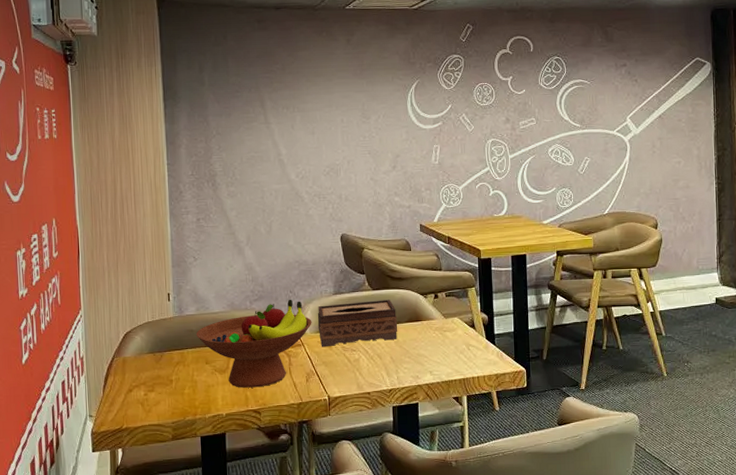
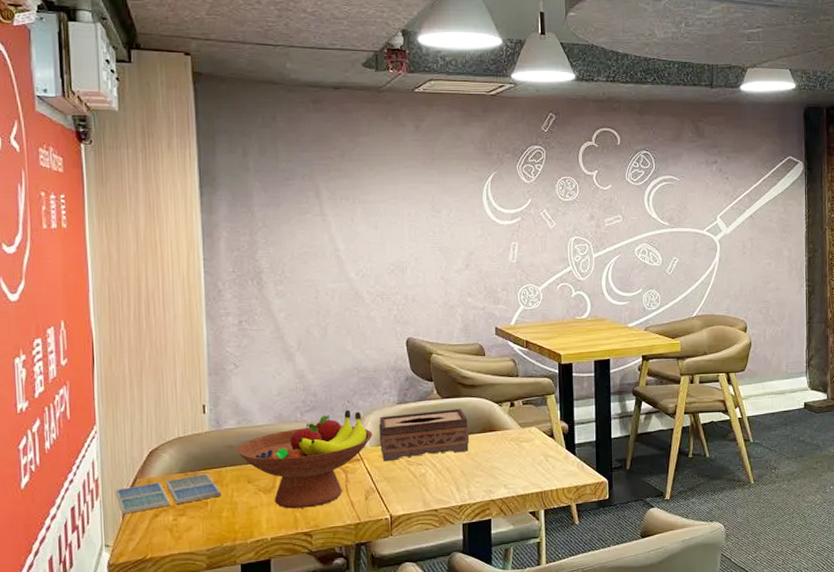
drink coaster: none [97,354,185,389] -> present [115,473,222,514]

